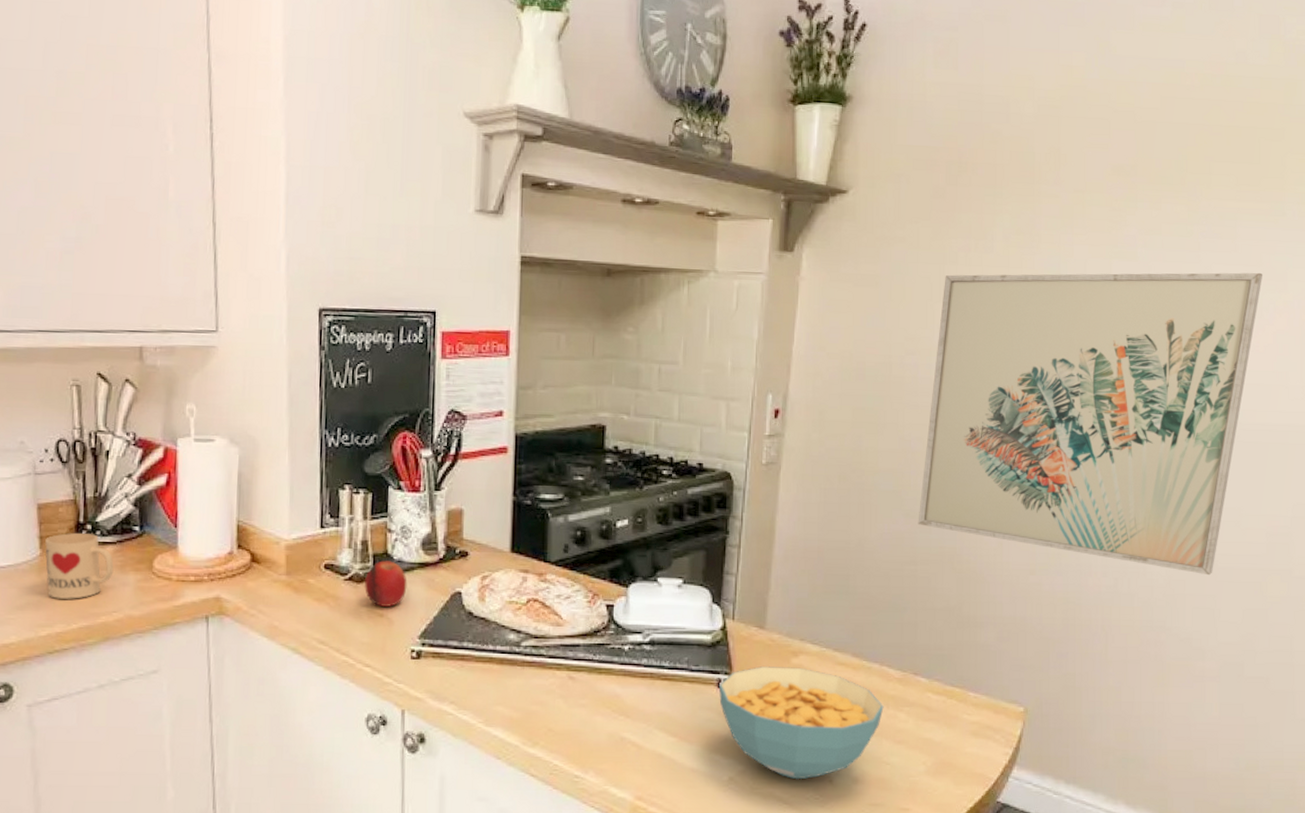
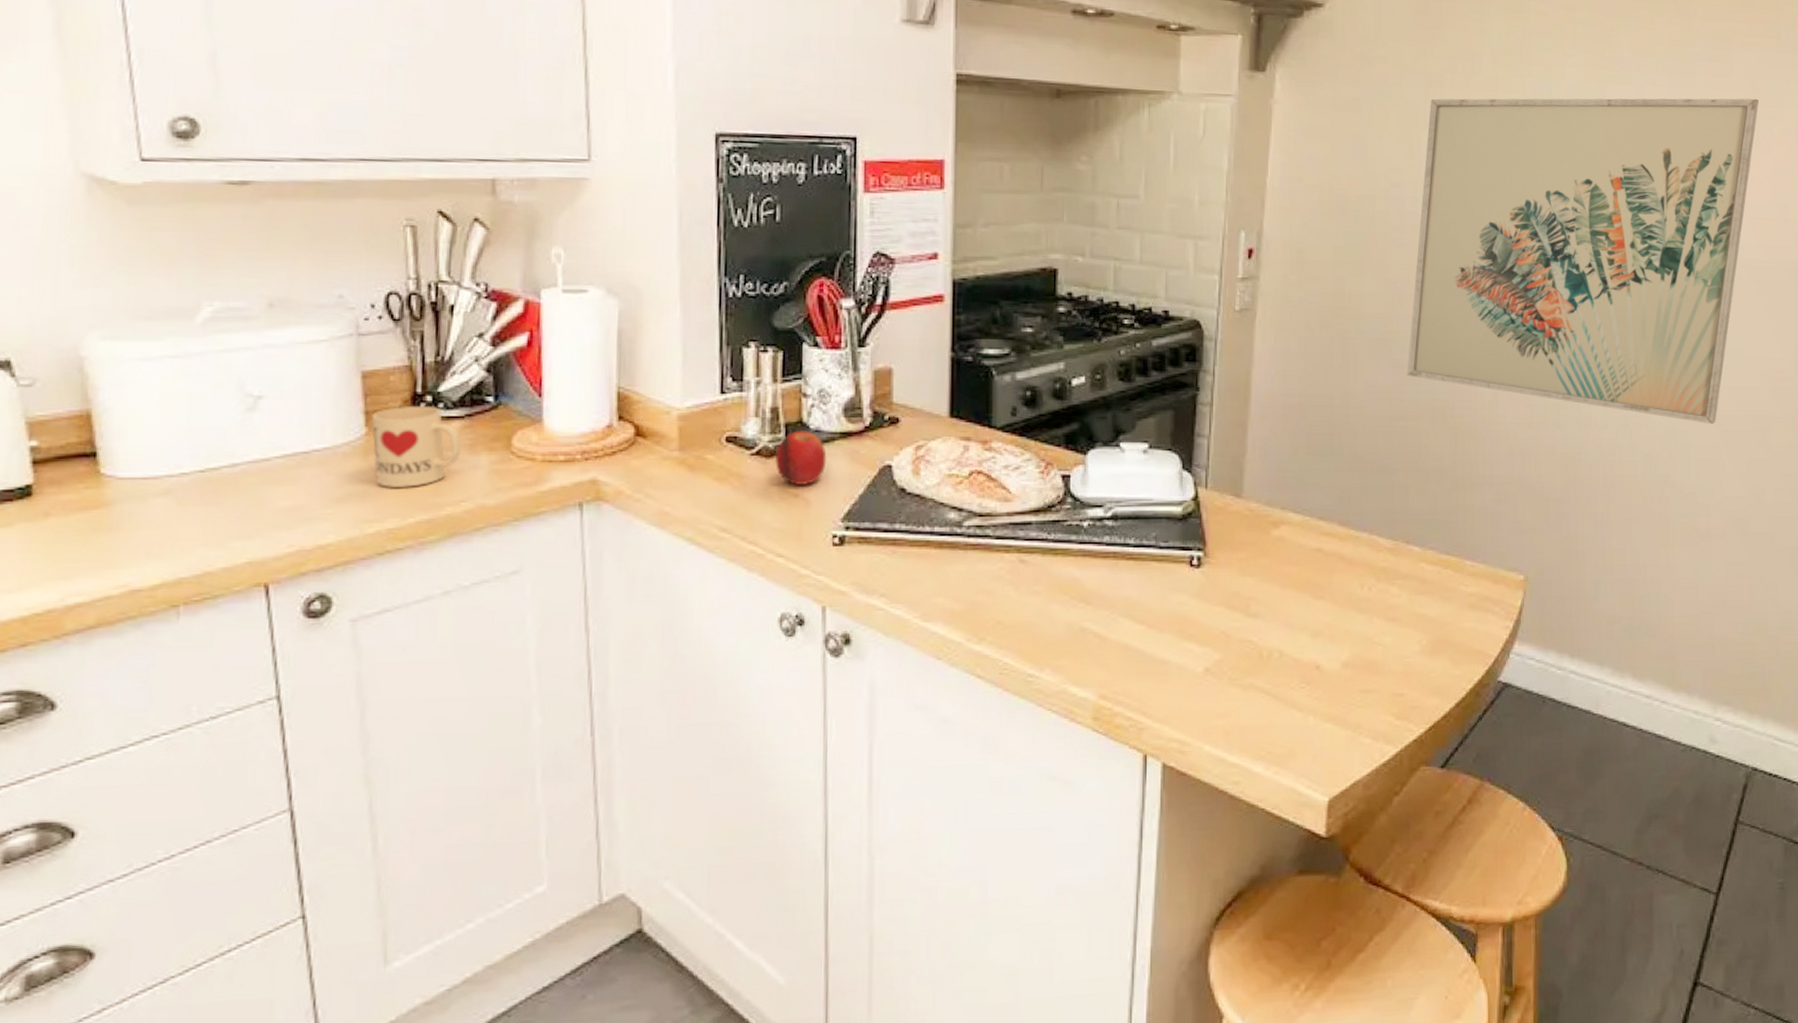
cereal bowl: present [718,666,884,780] -> none [1191,539,1374,667]

